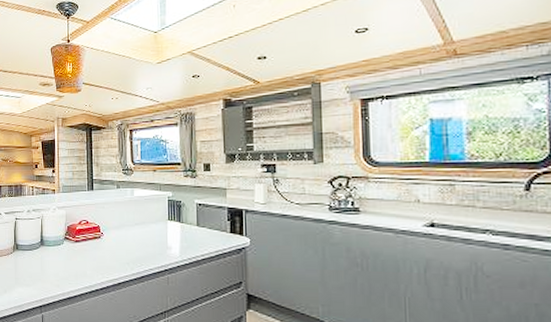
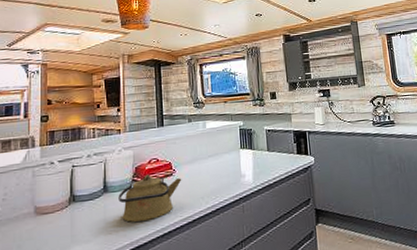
kettle: none [53,234,109,276] -> present [118,174,182,222]

